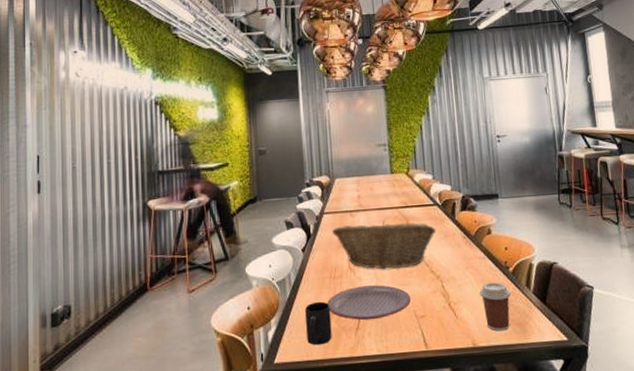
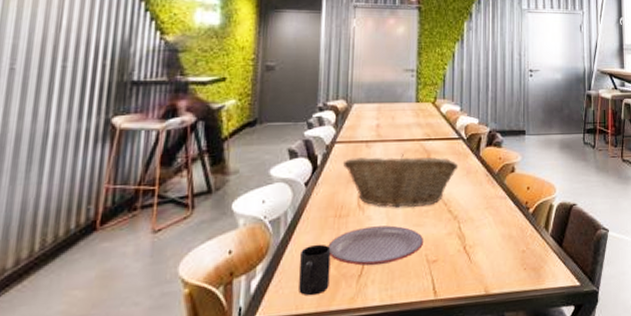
coffee cup: present [480,282,511,331] -> none [497,223,528,277]

